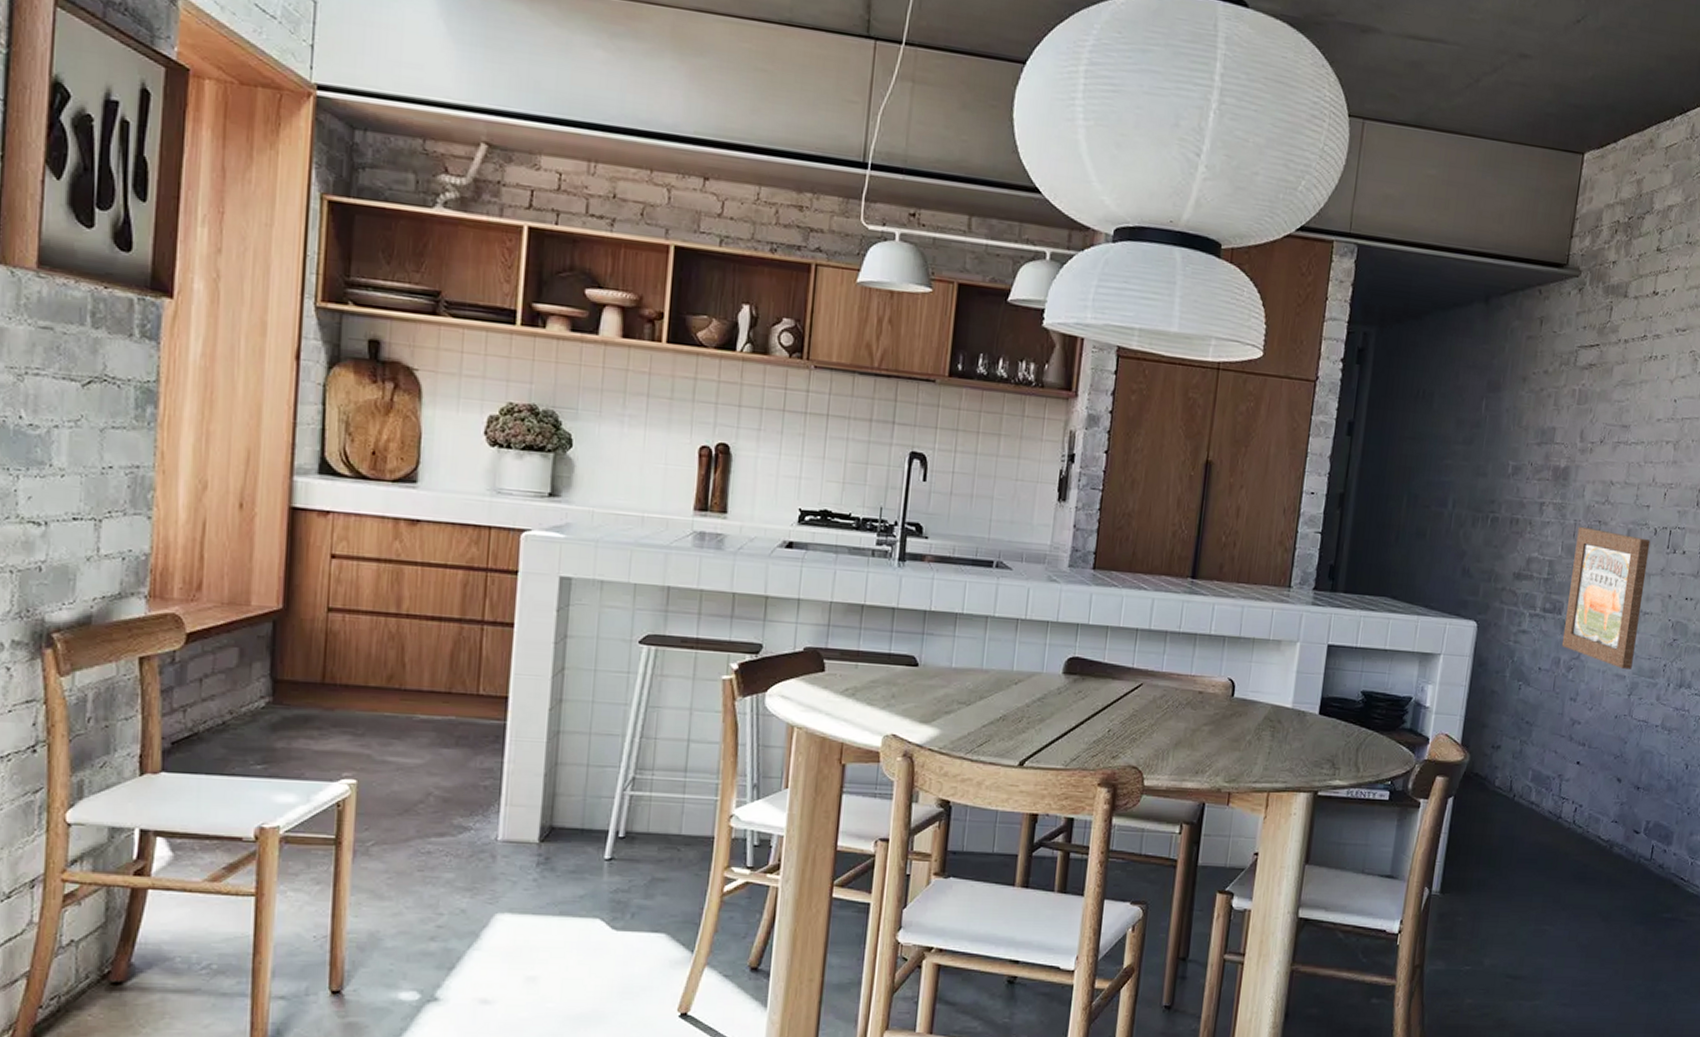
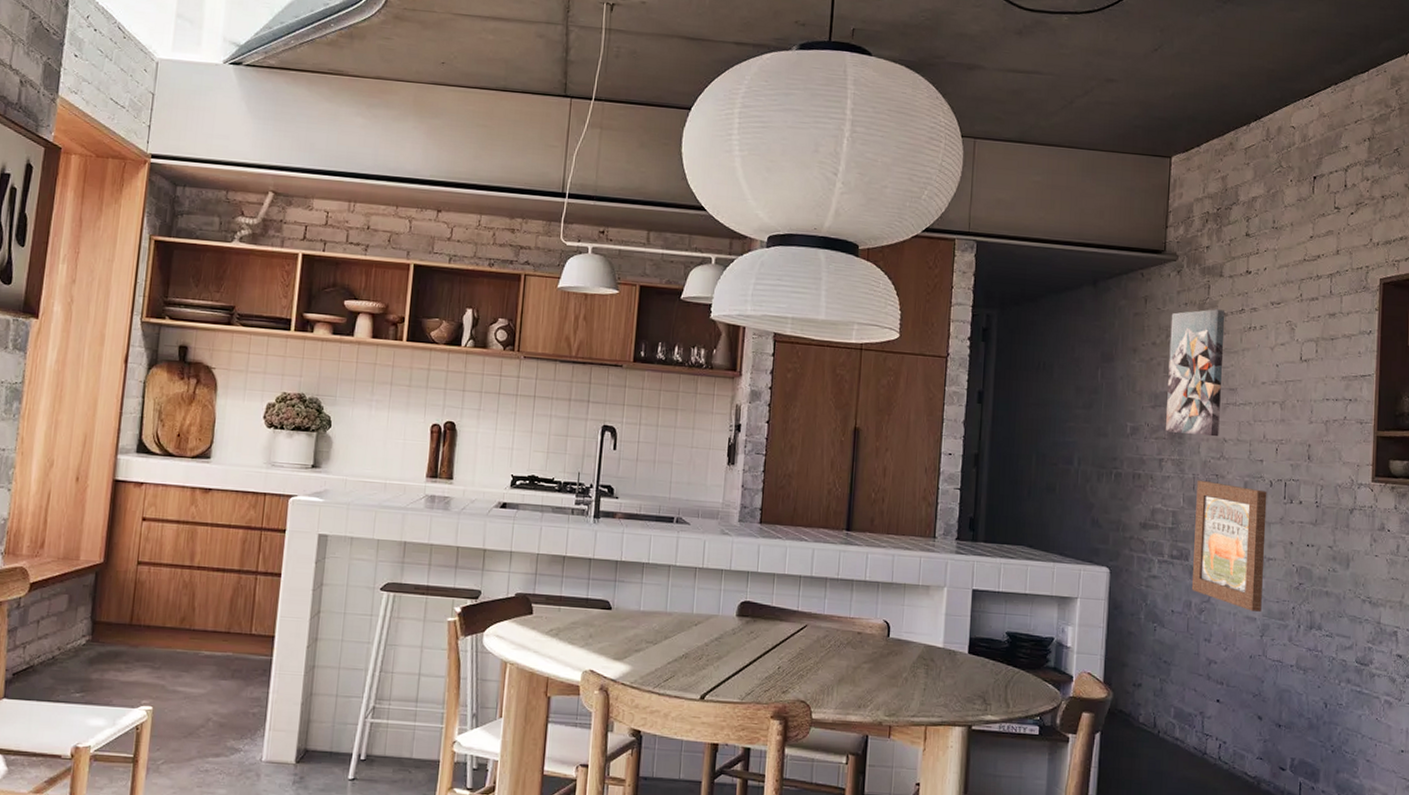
wall art: none [1550,334,1627,479] -> present [1166,309,1226,437]

